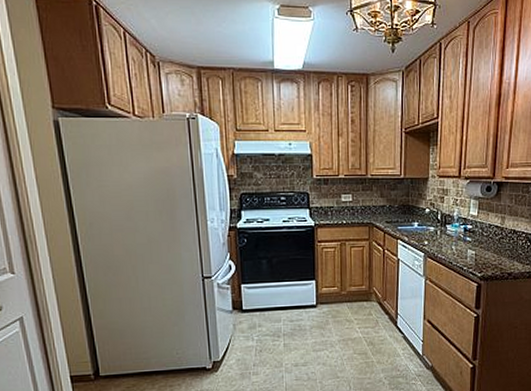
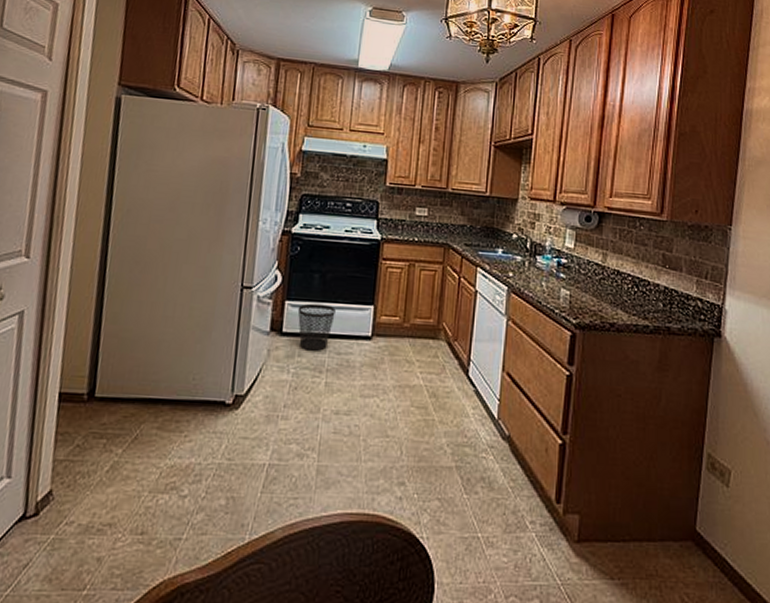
wastebasket: none [252,284,284,321] -> present [297,303,336,351]

